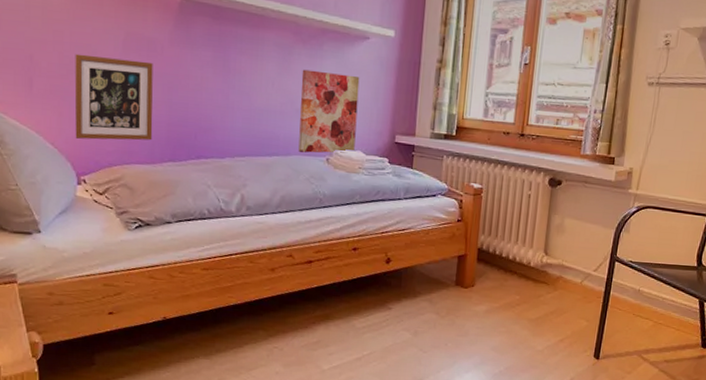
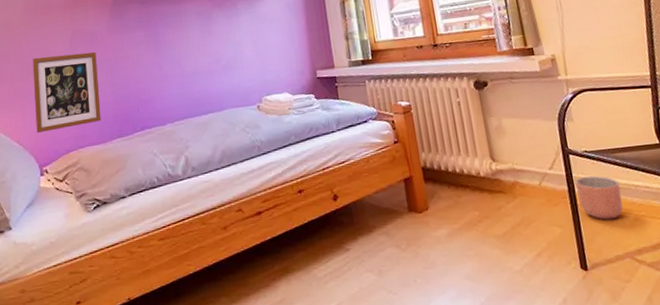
wall art: present [298,69,360,153] -> none [222,25,281,105]
planter: none [611,282,650,322] -> present [575,175,623,220]

